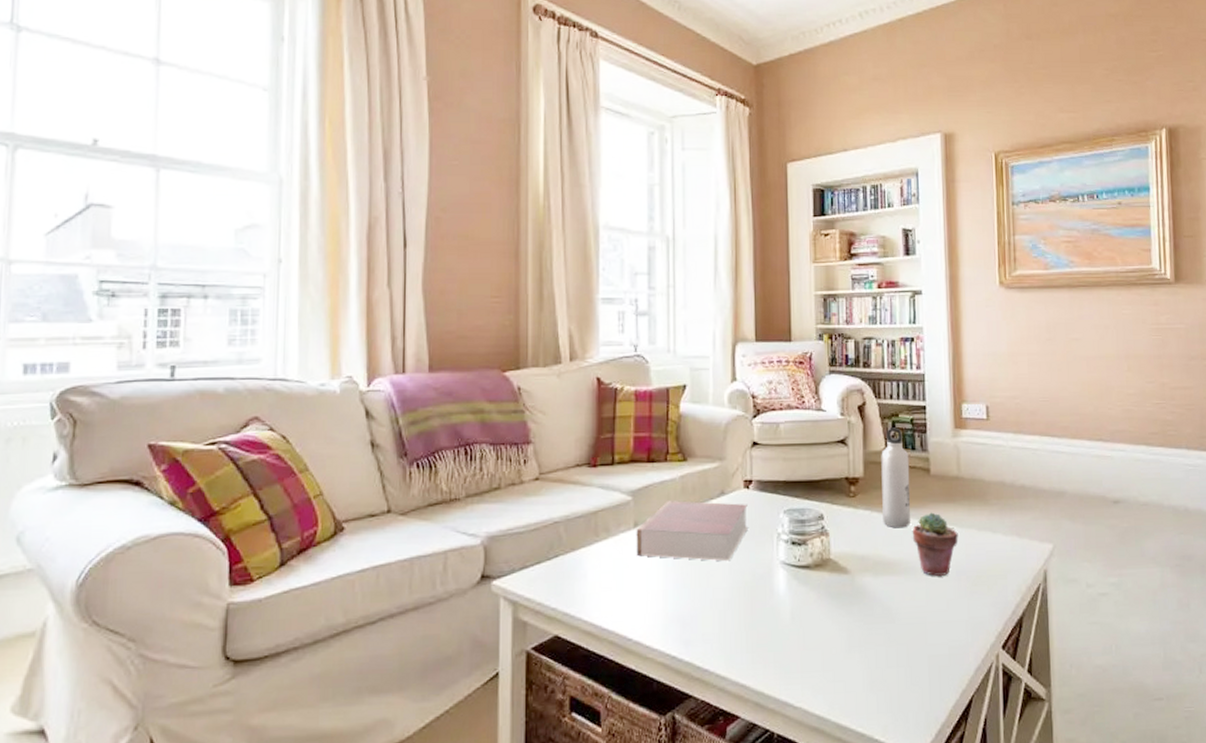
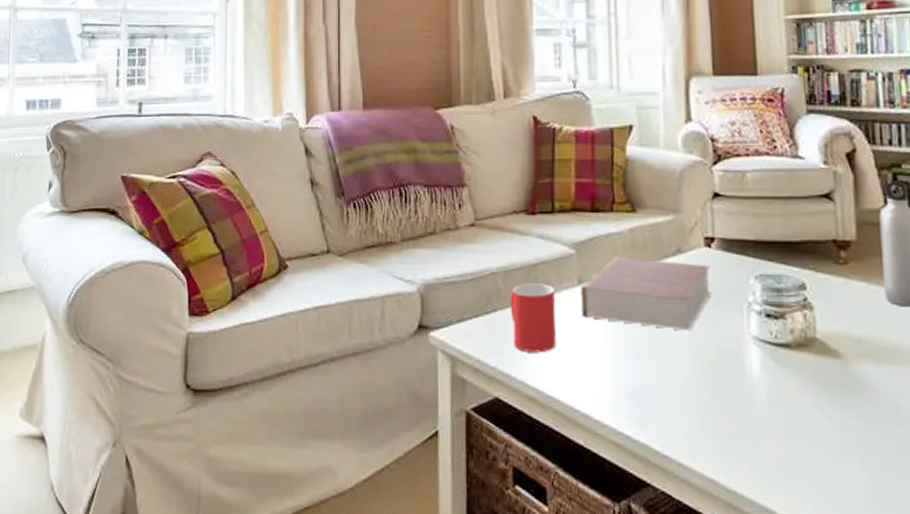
mug: none [572,528,613,592] -> present [511,283,556,353]

